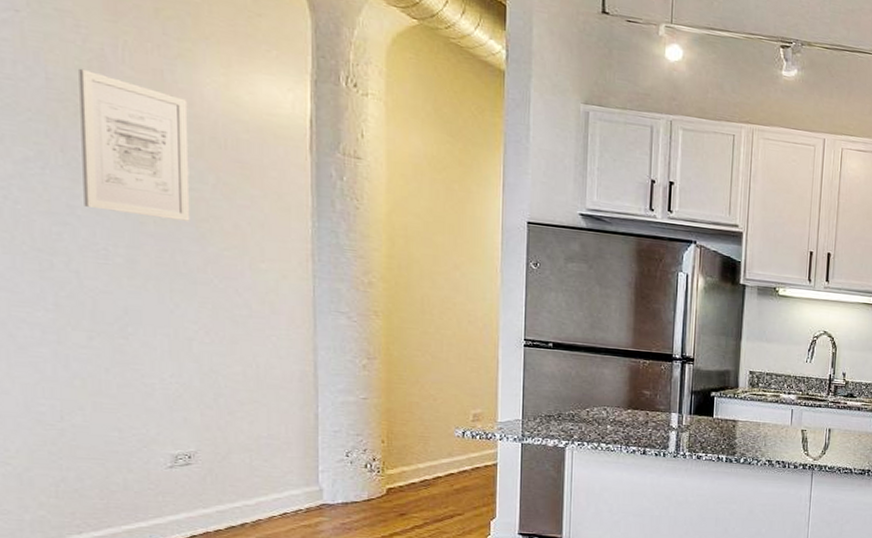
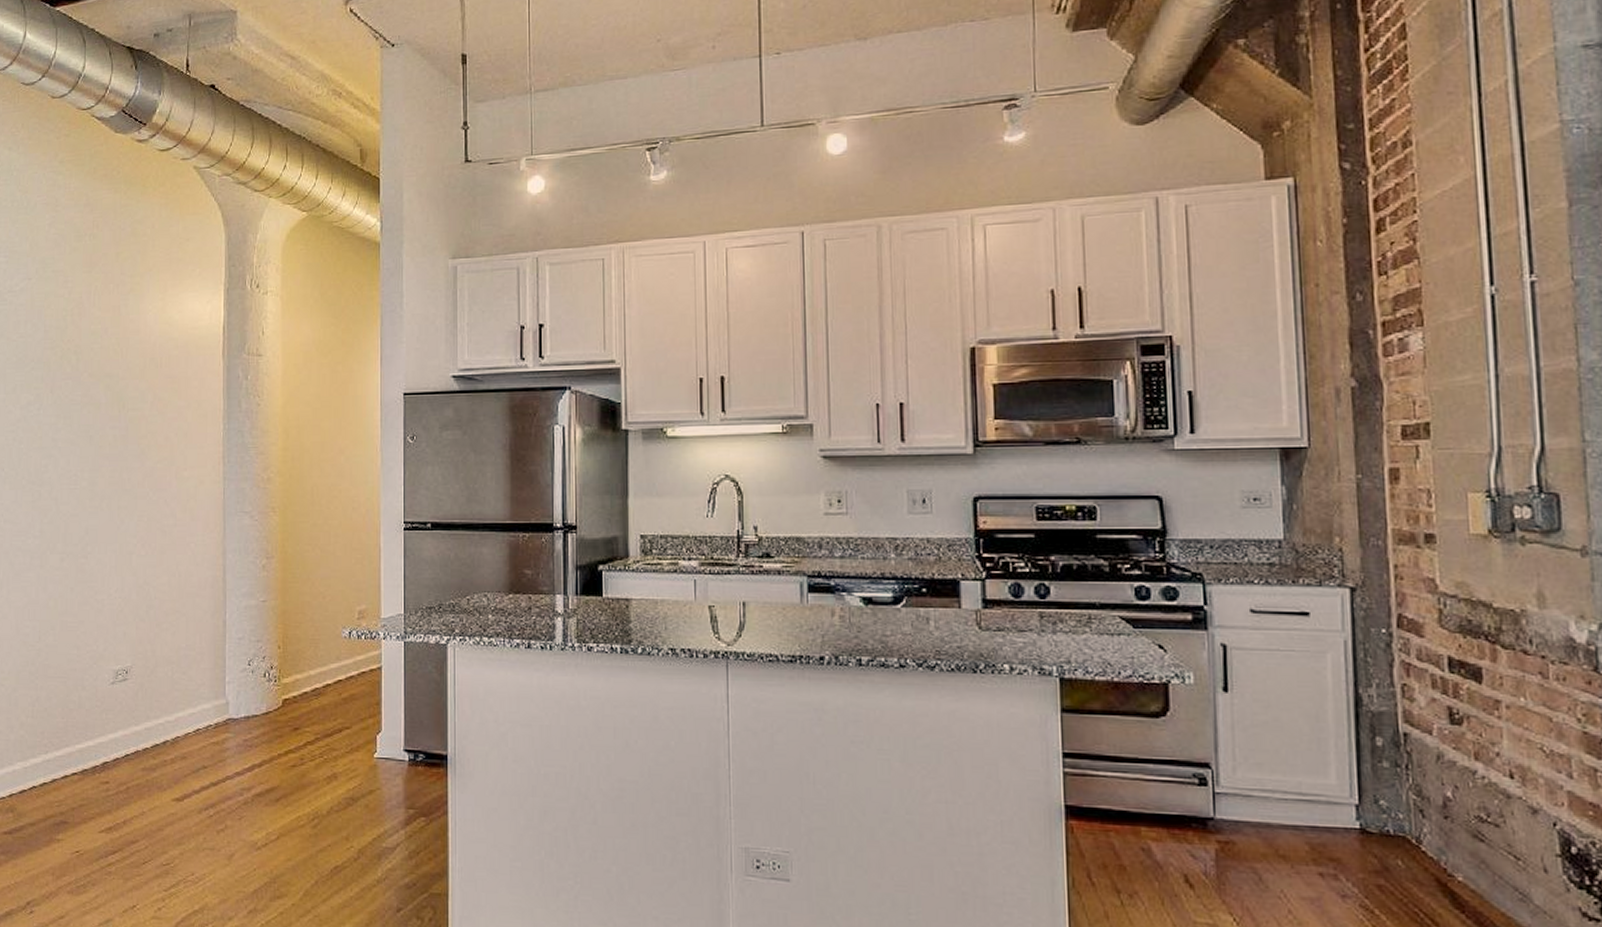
wall art: present [79,68,190,221] -> none [63,317,136,440]

